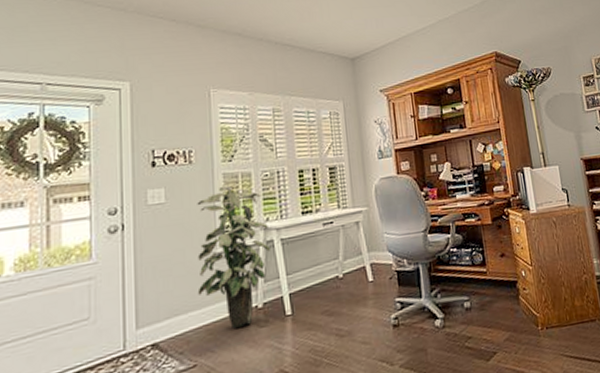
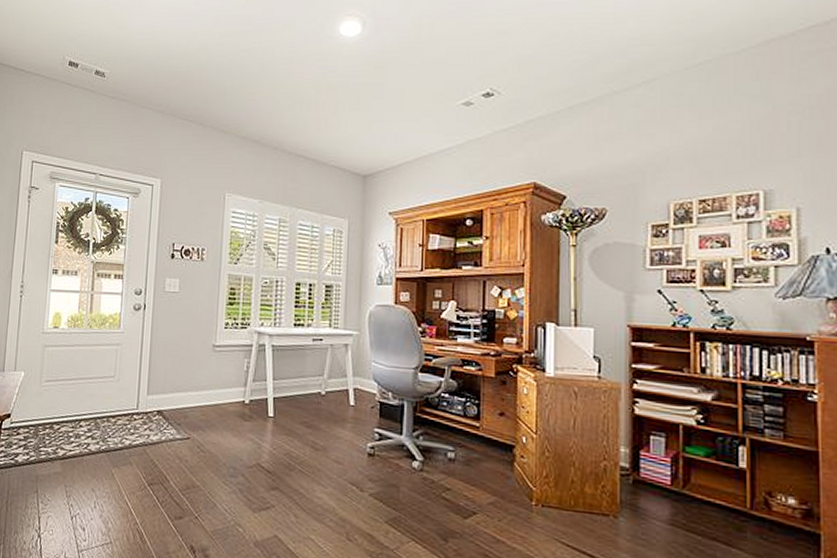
indoor plant: present [197,185,270,328] -> none [196,286,262,416]

